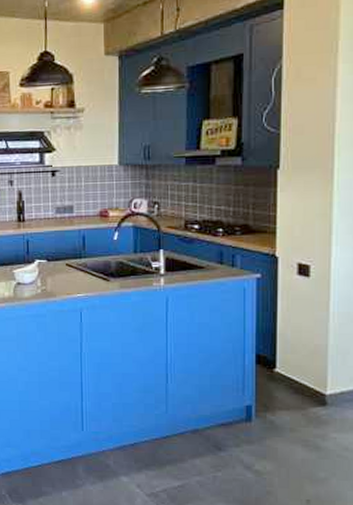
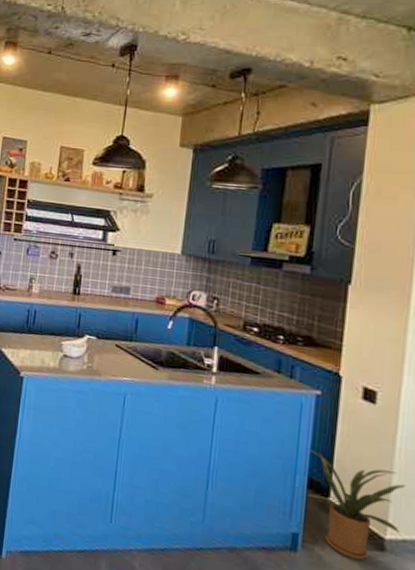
house plant: none [252,328,341,417] -> present [307,448,407,561]

